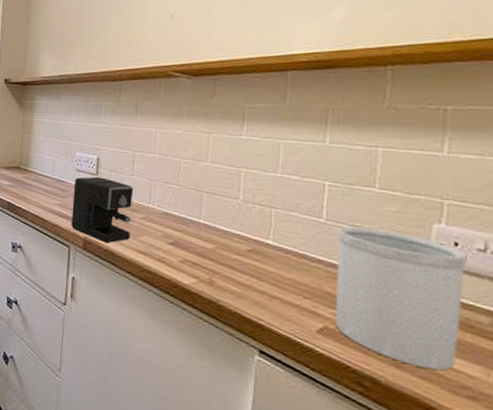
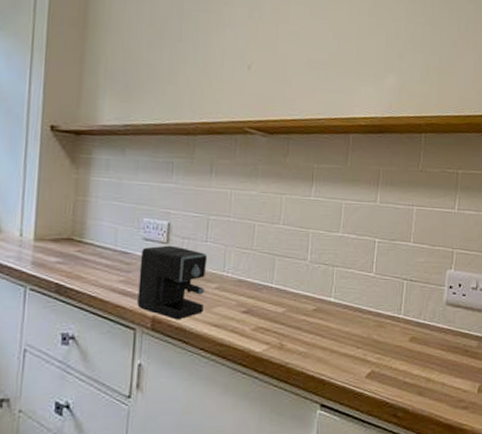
utensil holder: present [335,226,467,371] -> none [379,278,466,391]

